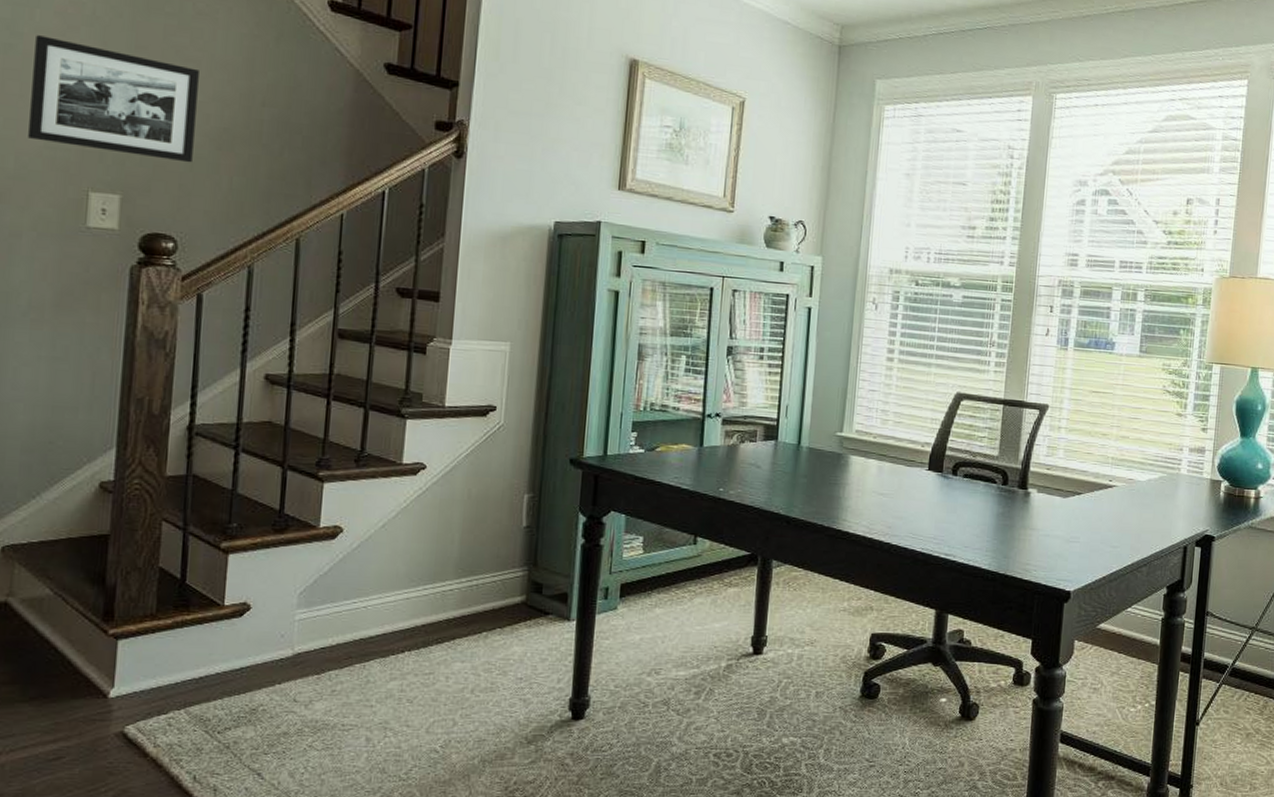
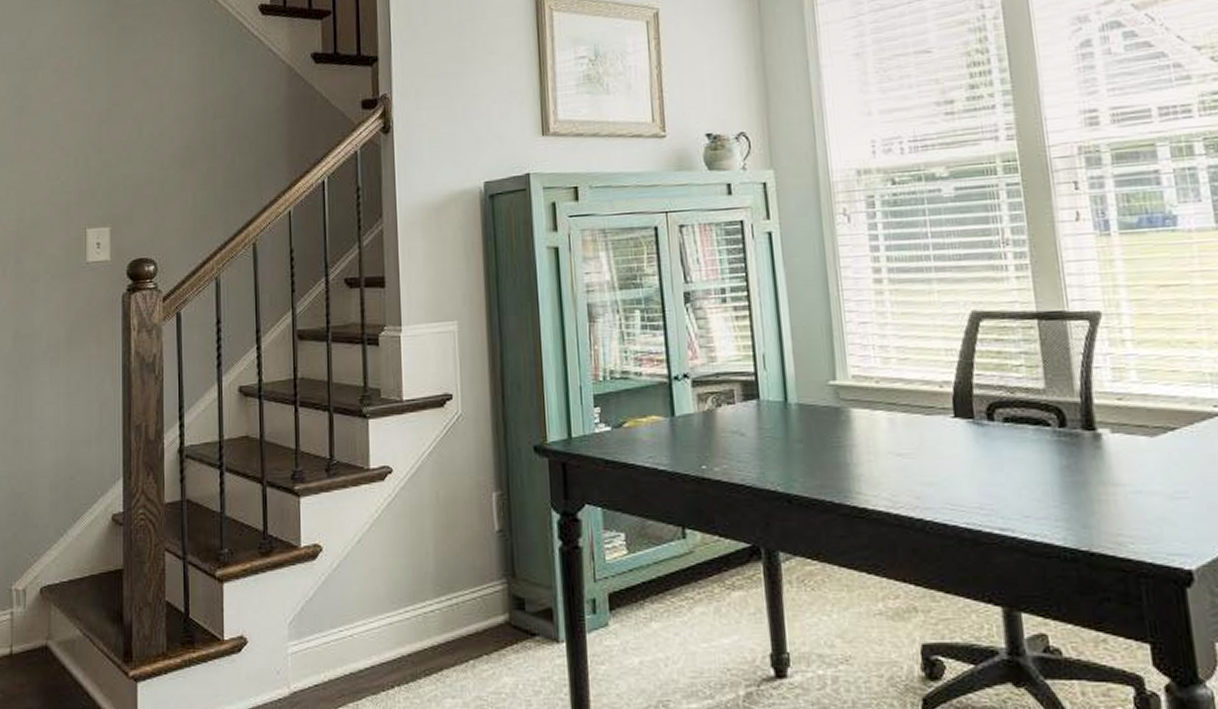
picture frame: present [28,35,199,163] -> none [39,93,163,189]

